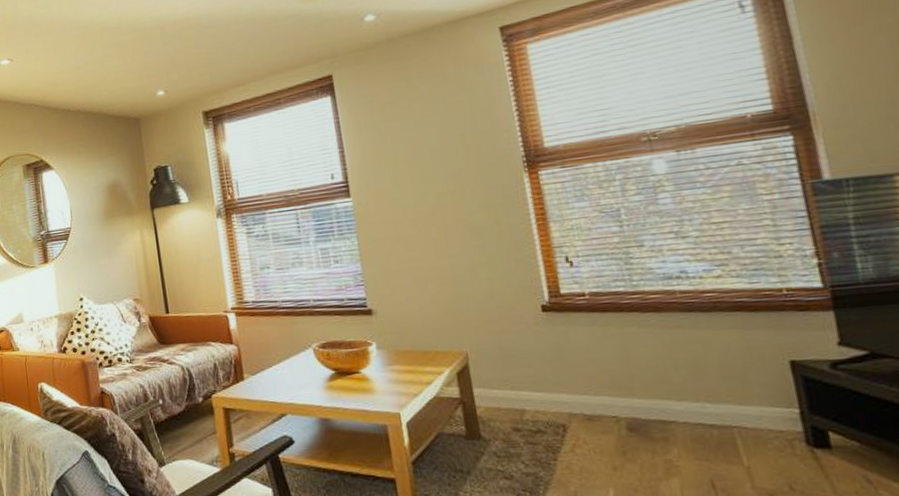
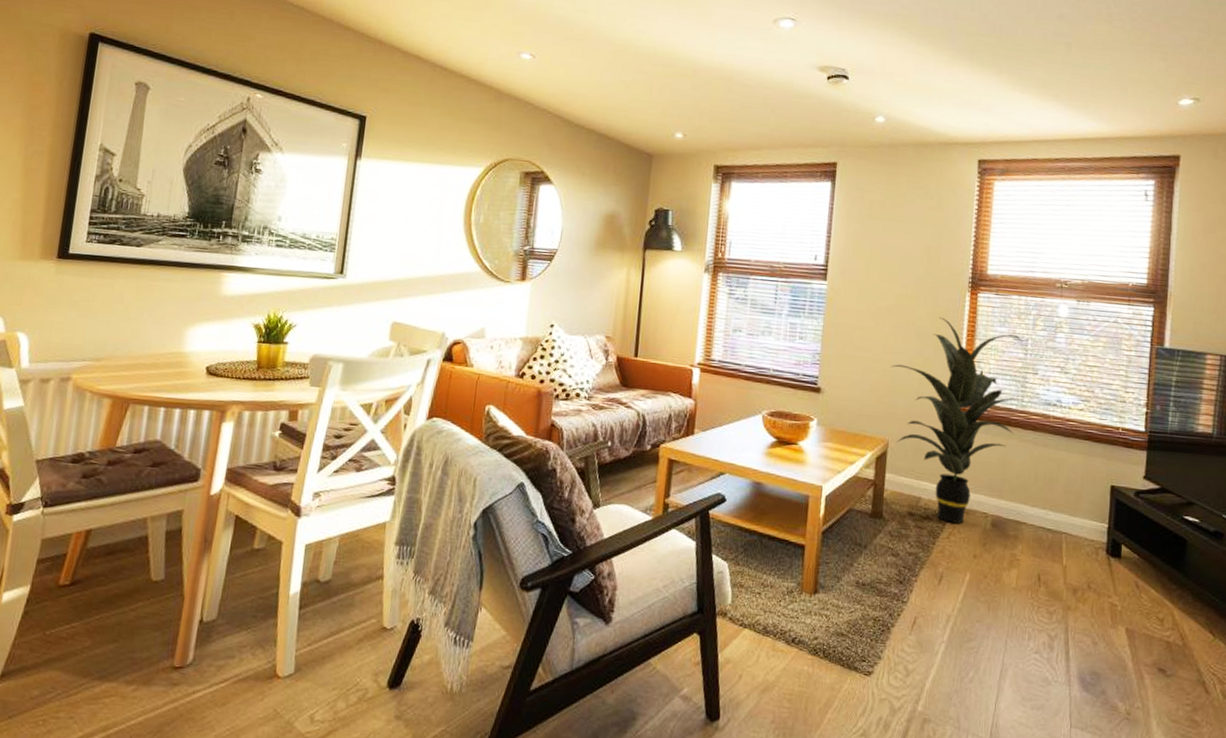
indoor plant: none [449,206,629,433] -> present [891,316,1023,524]

